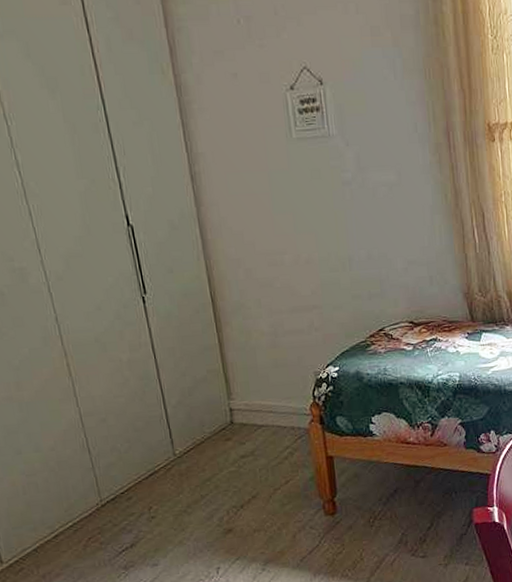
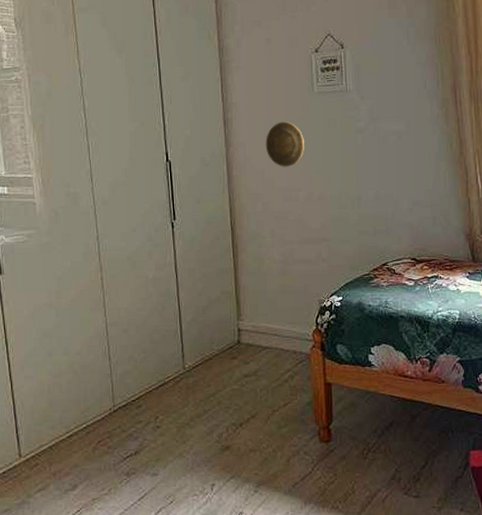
decorative plate: none [241,174,287,228] -> present [265,121,304,167]

